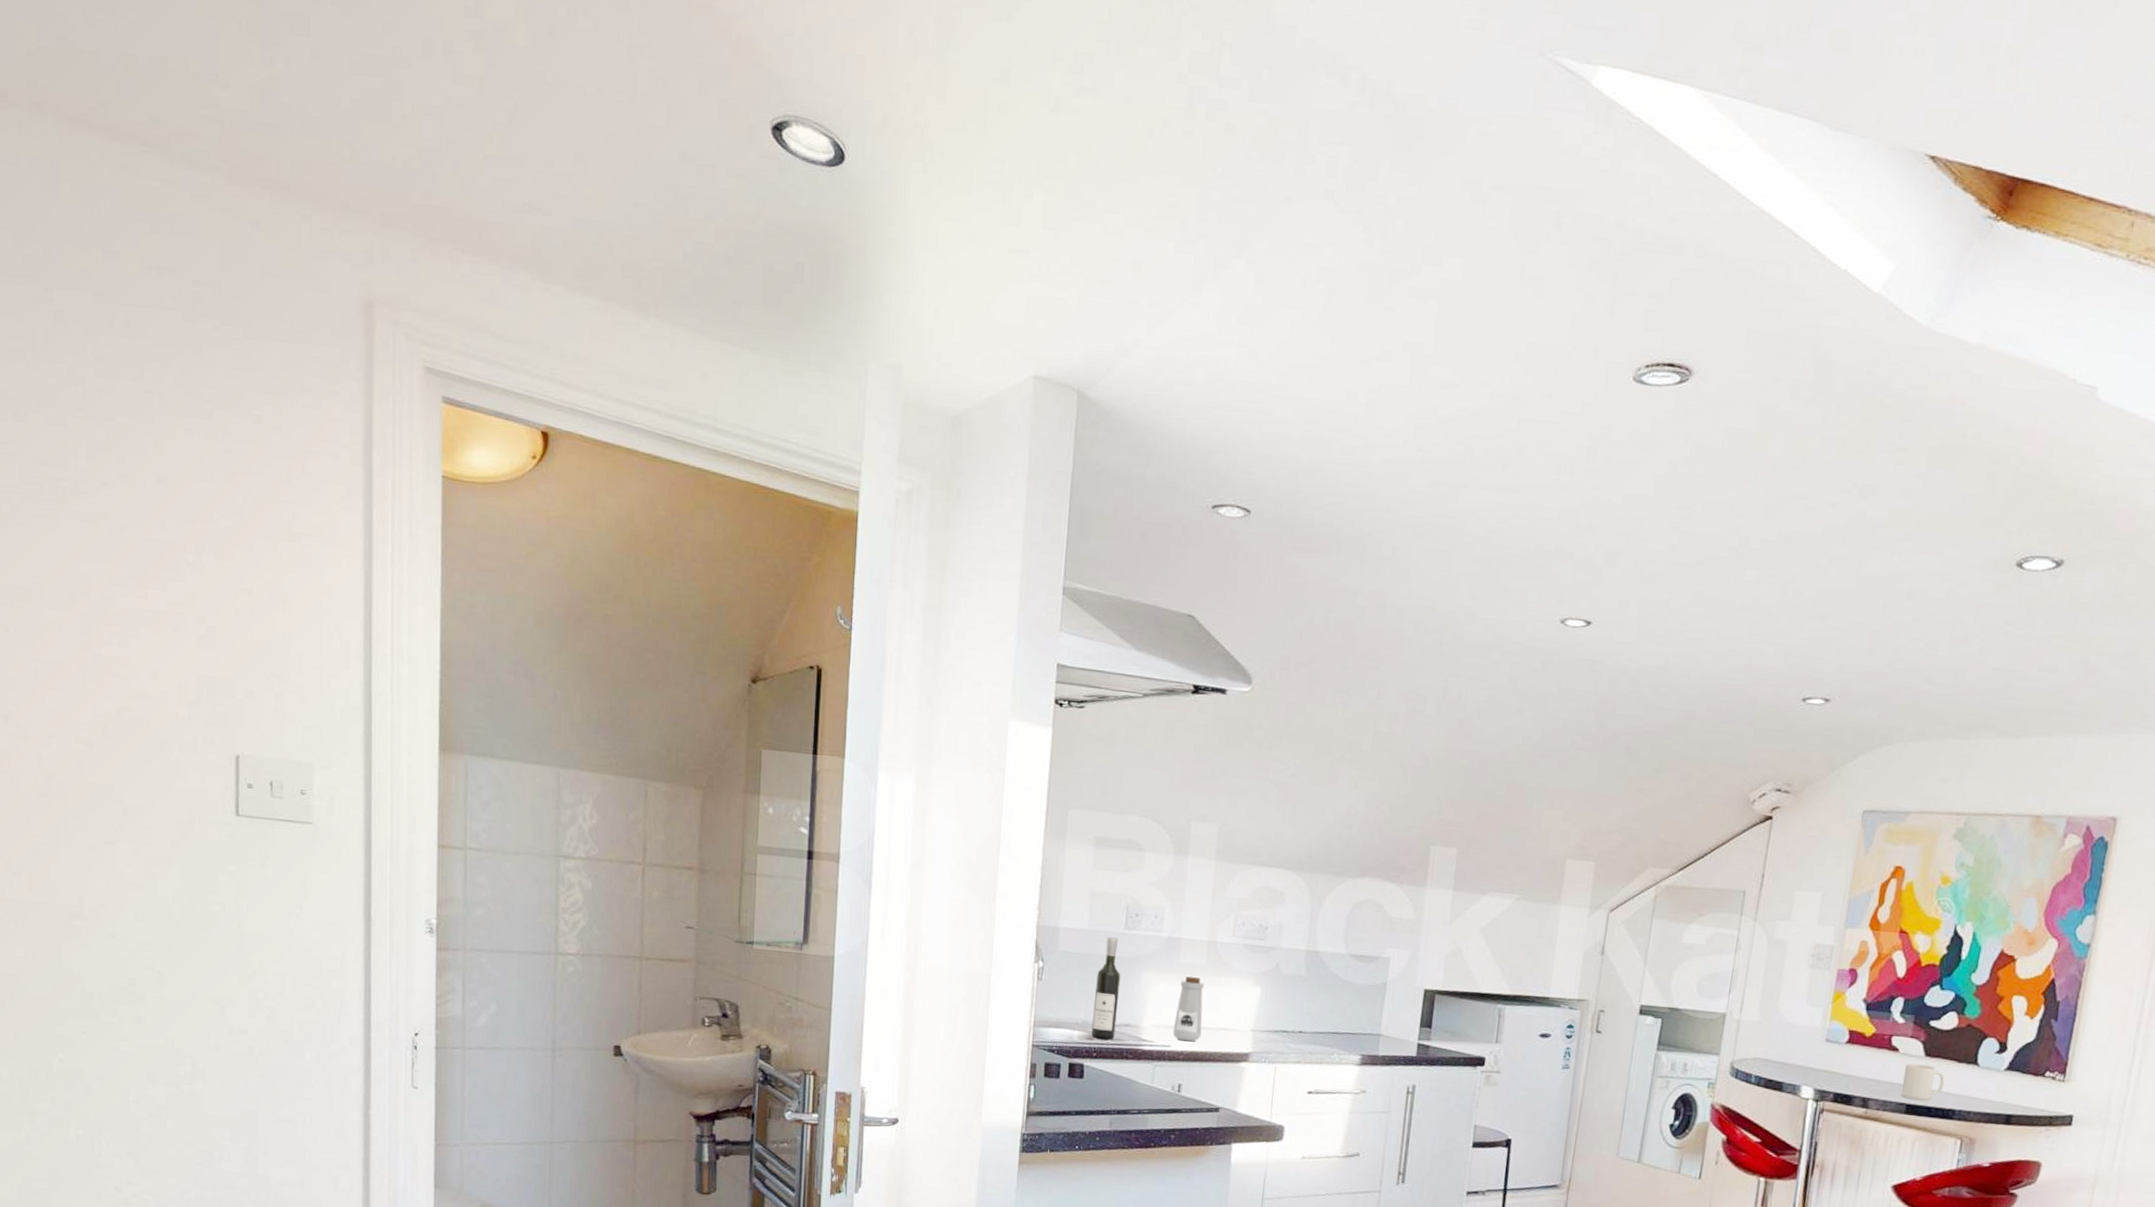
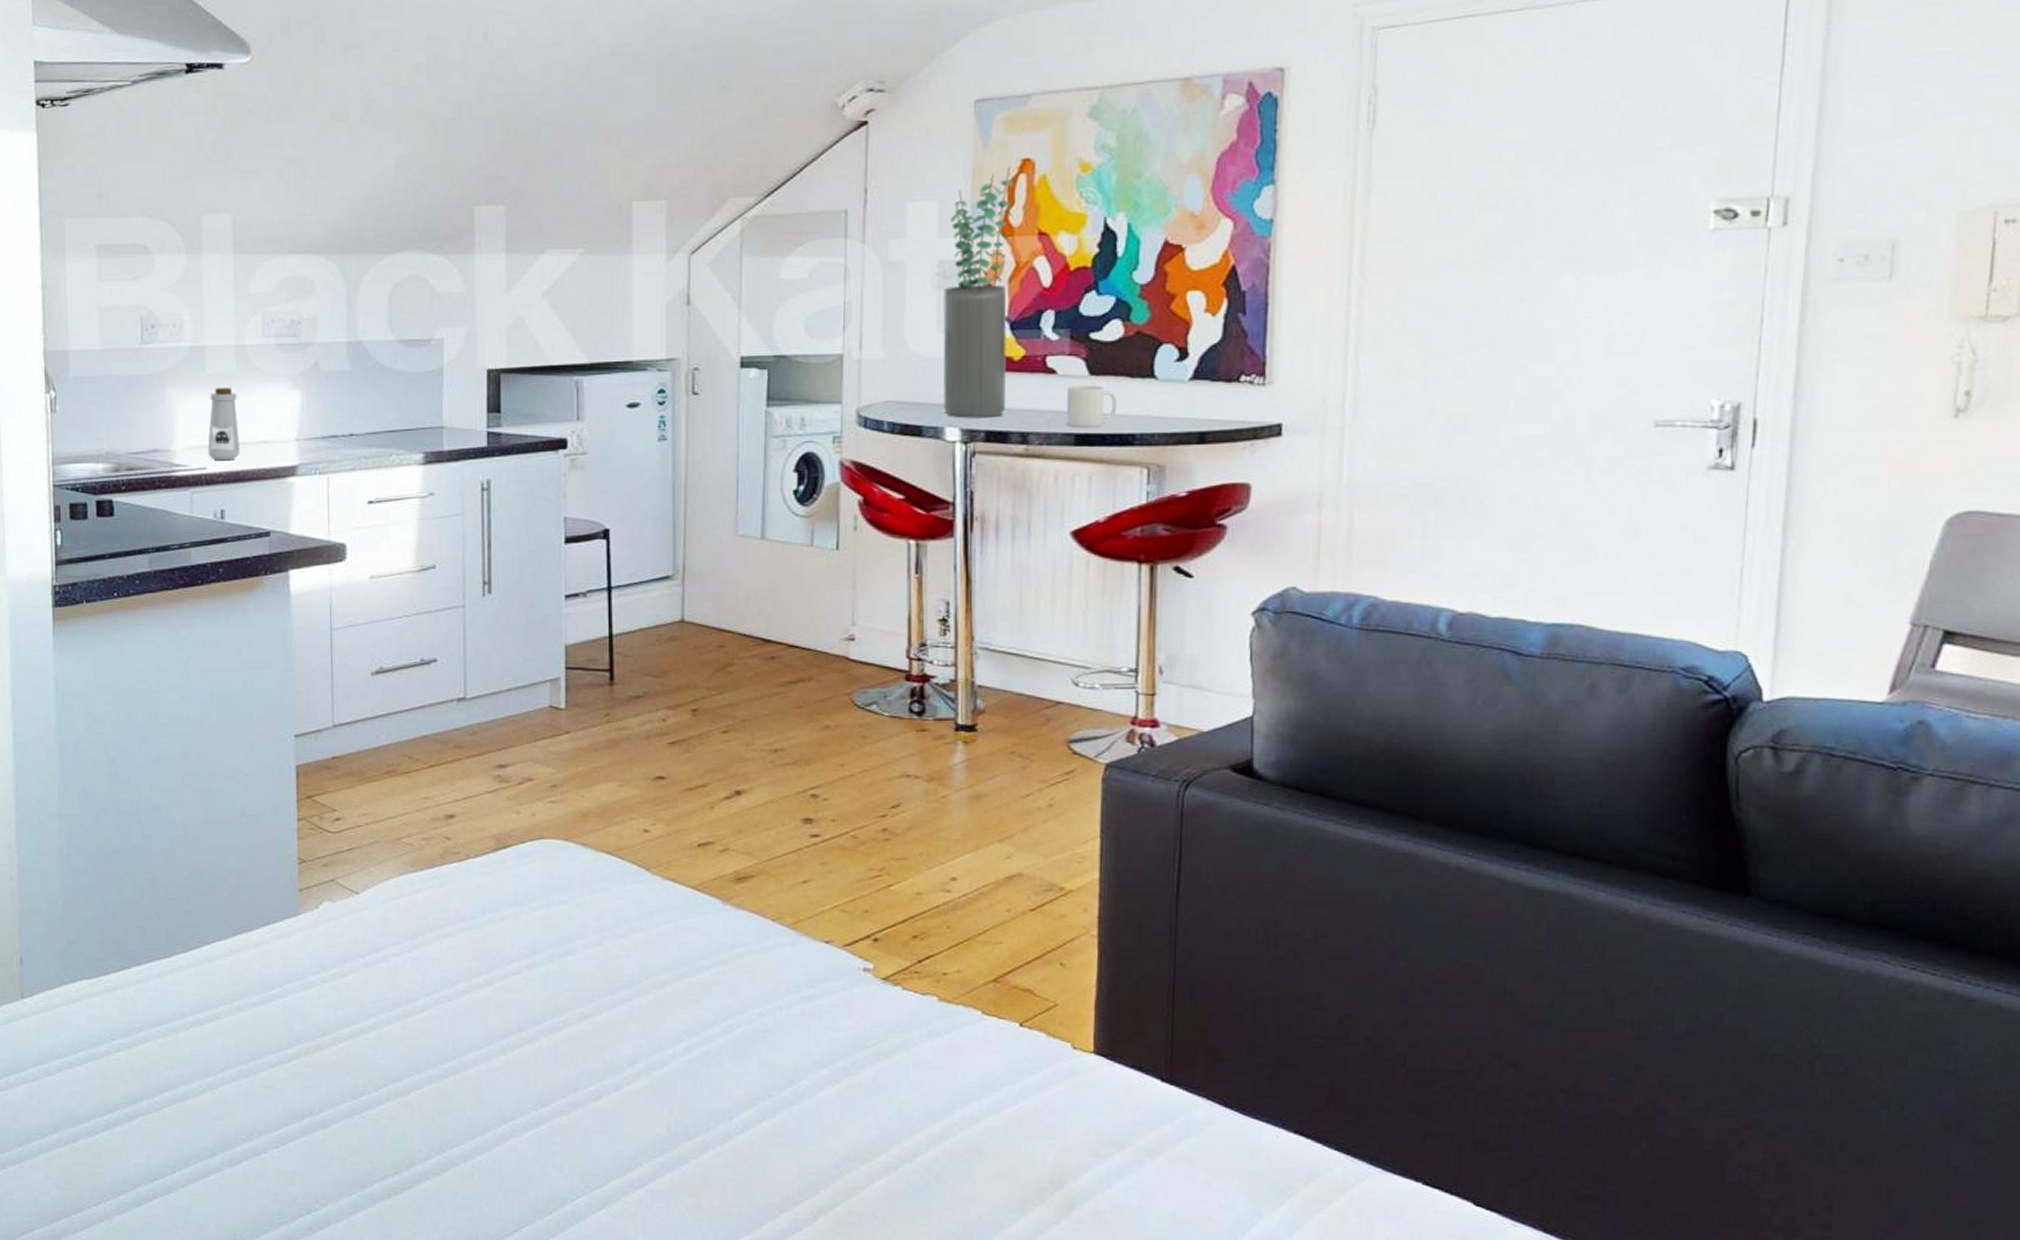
bottle: present [1091,936,1121,1040] -> none [116,353,144,469]
vase: none [1802,871,1886,1083] -> present [943,167,1014,419]

